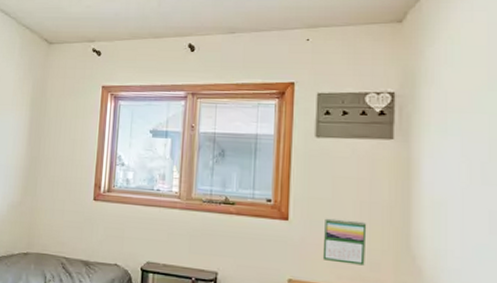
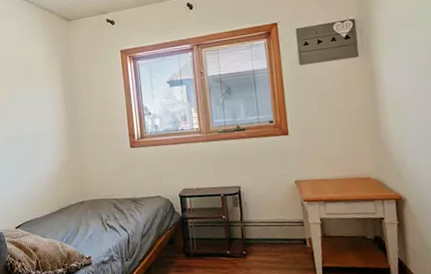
calendar: present [322,218,367,266] -> none [316,125,350,161]

